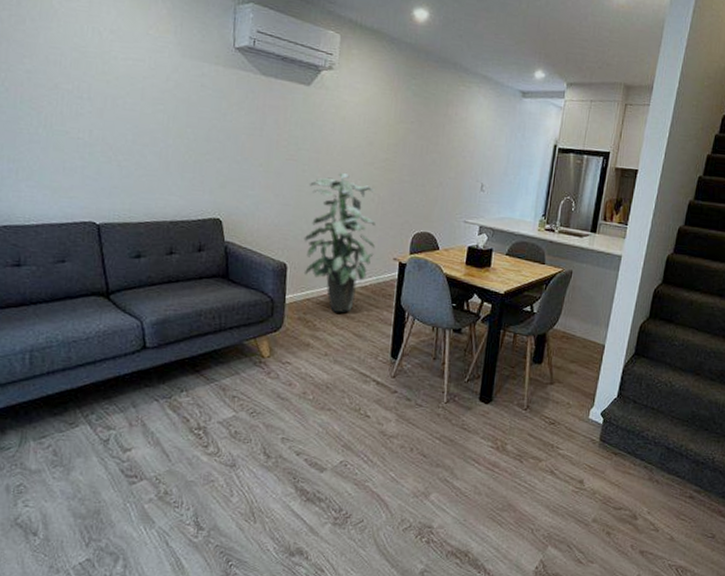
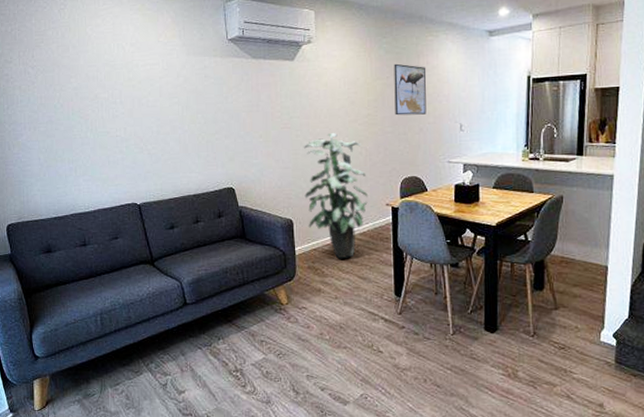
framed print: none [415,108,454,168] -> present [394,63,427,116]

